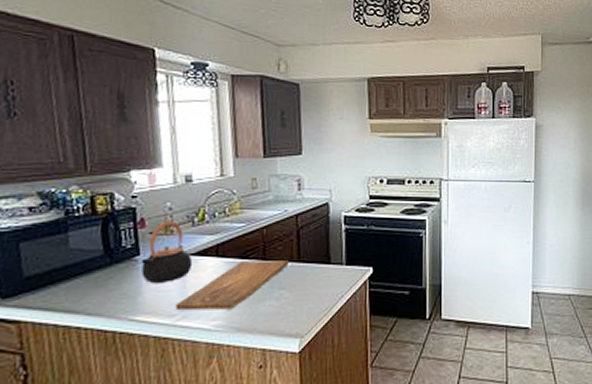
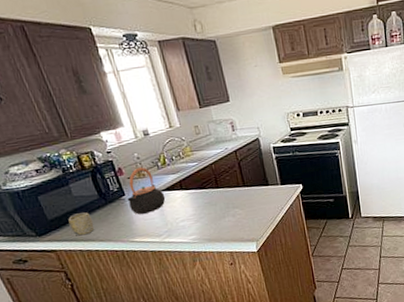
cup: none [50,272,86,304] -> present [68,212,95,236]
cutting board: present [175,260,289,311] -> none [160,186,237,231]

